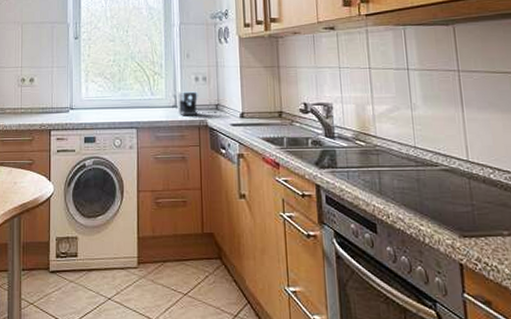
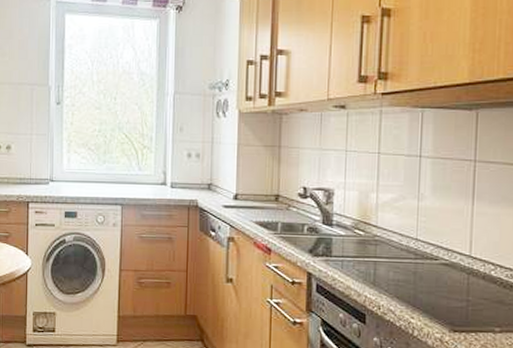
coffee maker: present [178,91,217,115] -> none [167,168,209,194]

